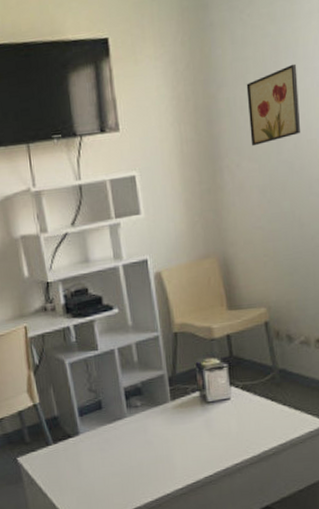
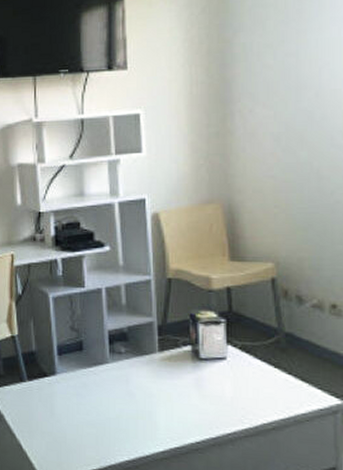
wall art: present [246,63,300,147] -> none [265,12,323,93]

